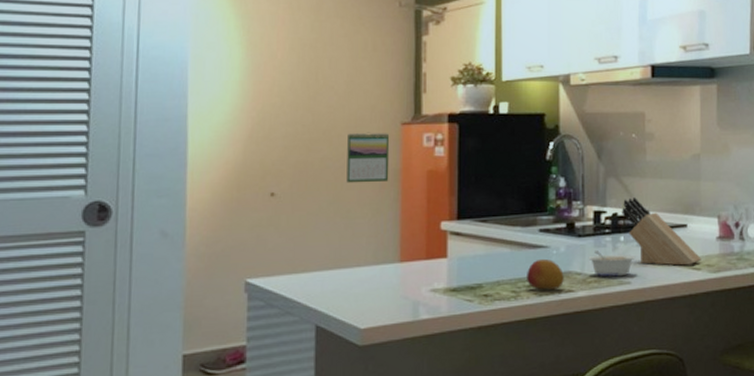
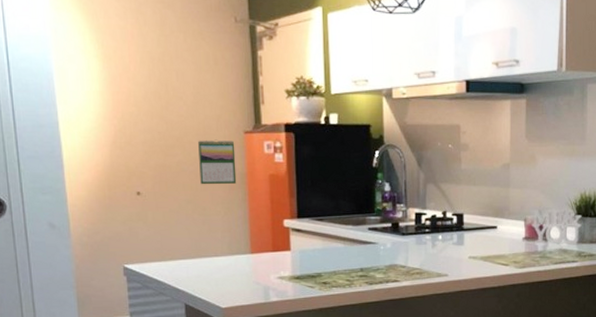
fruit: present [527,258,564,290] -> none [359,253,391,280]
legume: present [588,251,636,277] -> none [411,247,452,270]
knife block: present [622,197,701,266] -> none [440,202,509,262]

